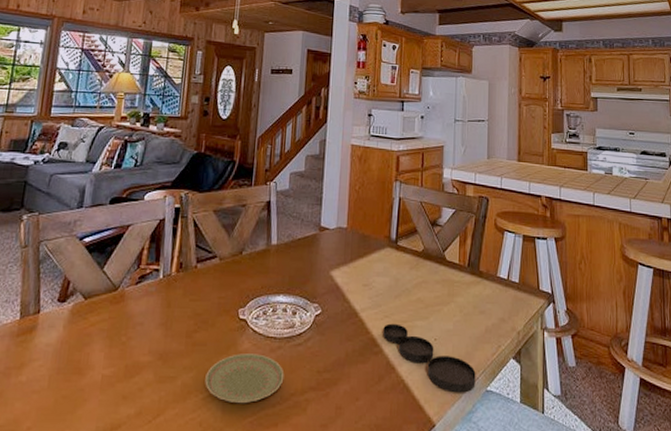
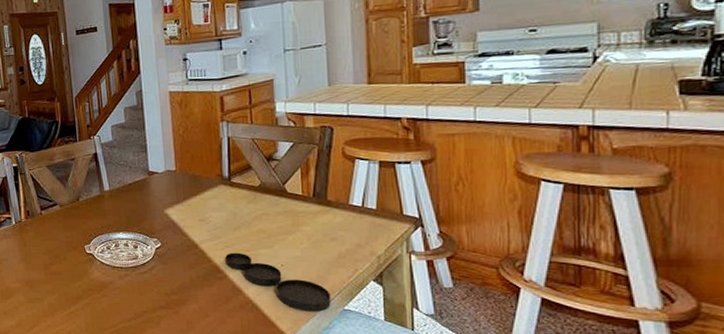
plate: present [205,353,284,404] -> none [66,280,135,319]

